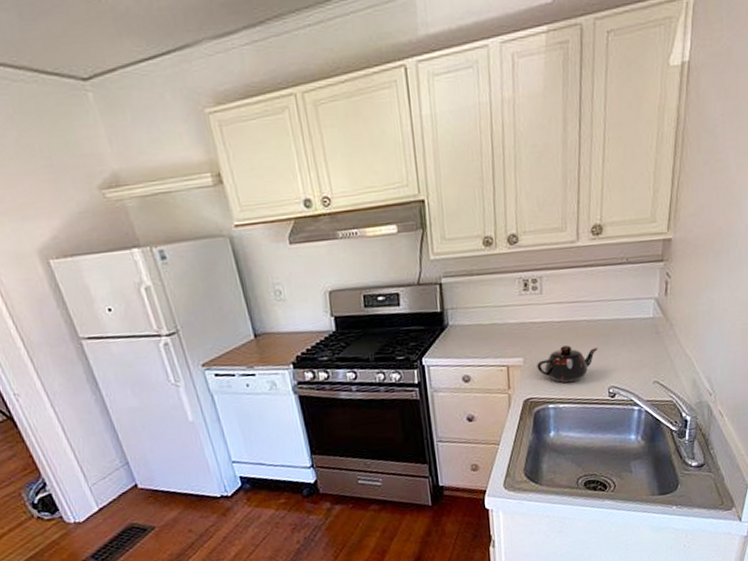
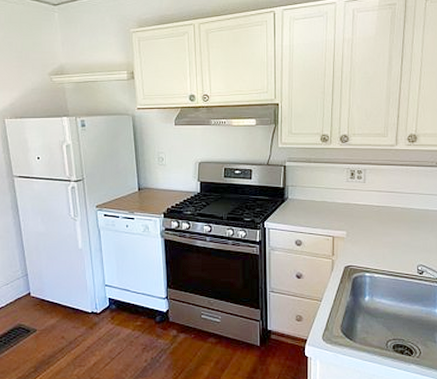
teapot: present [537,345,598,384] -> none [357,226,409,257]

